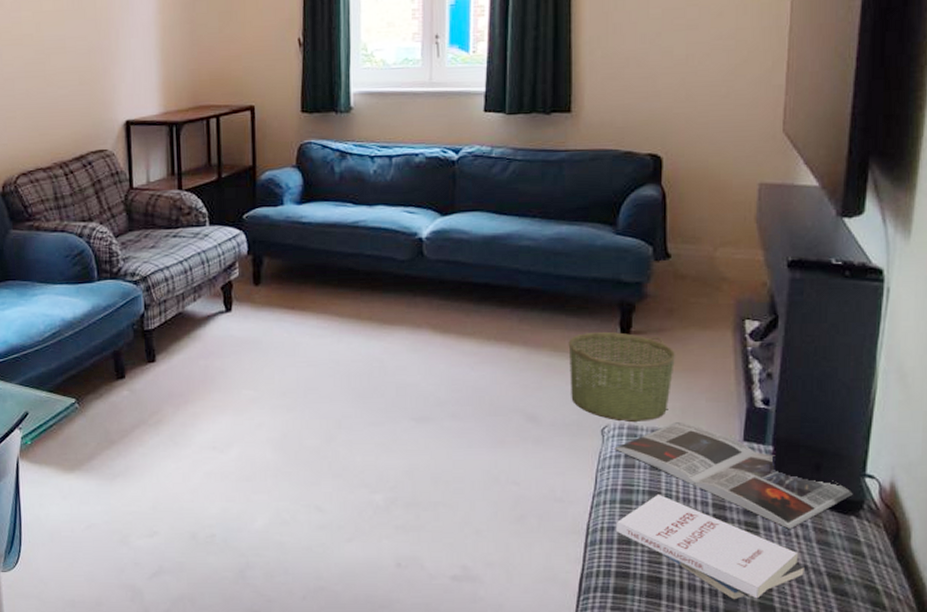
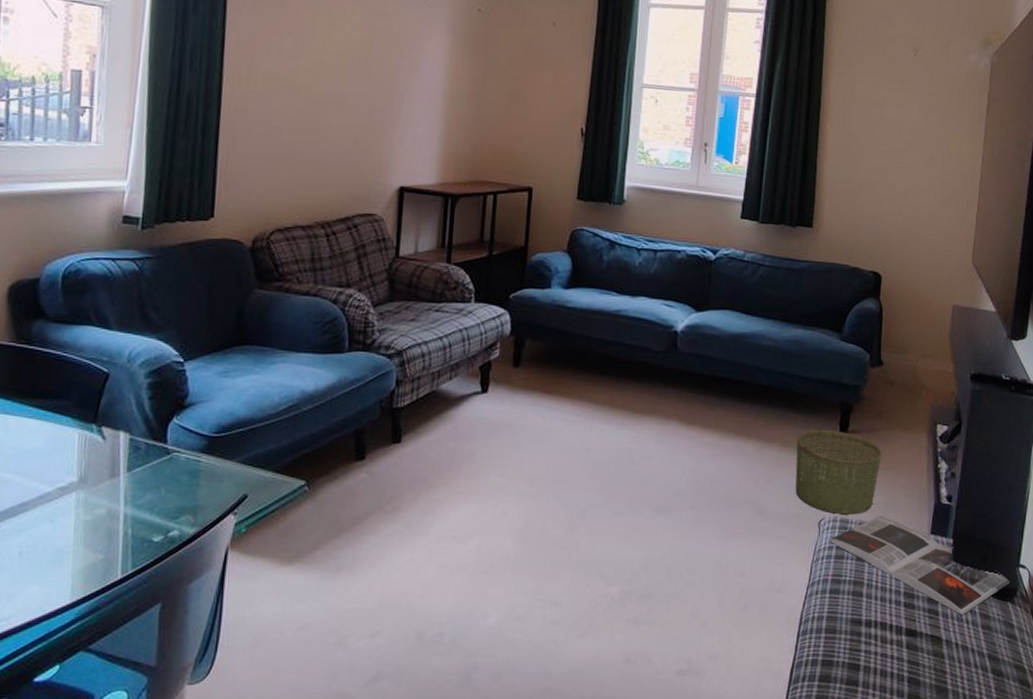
books: present [615,493,804,600] -> none [824,583,972,684]

